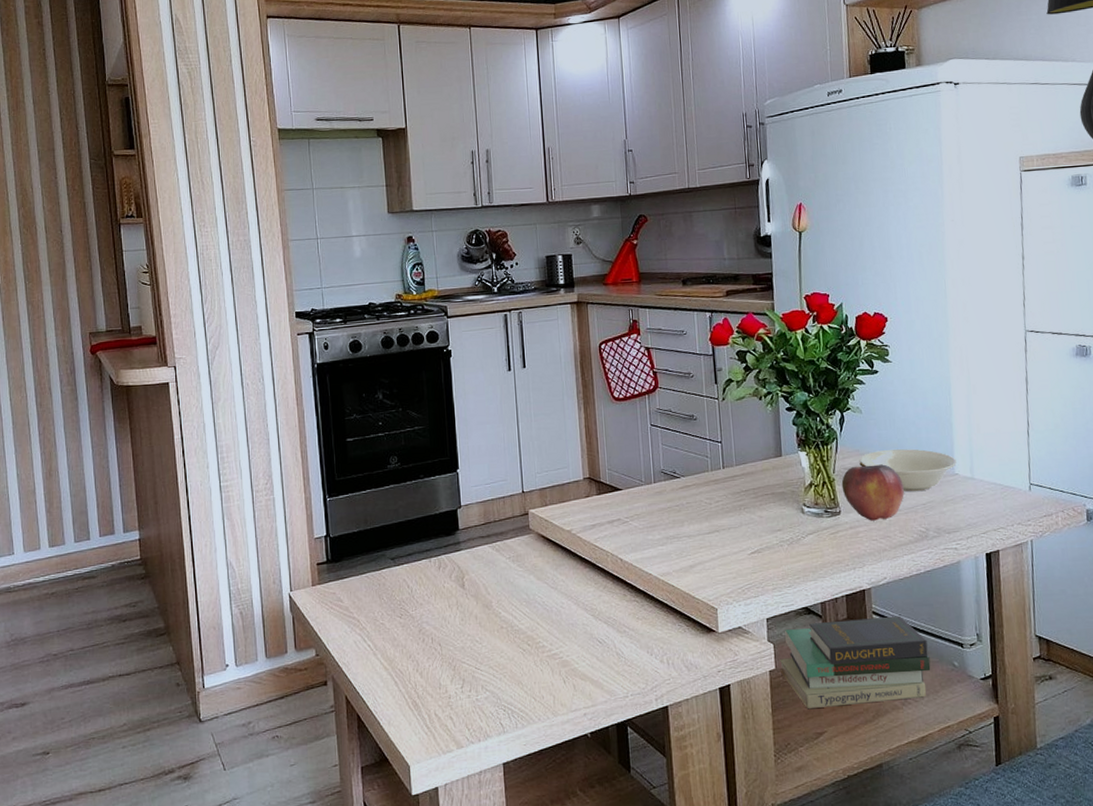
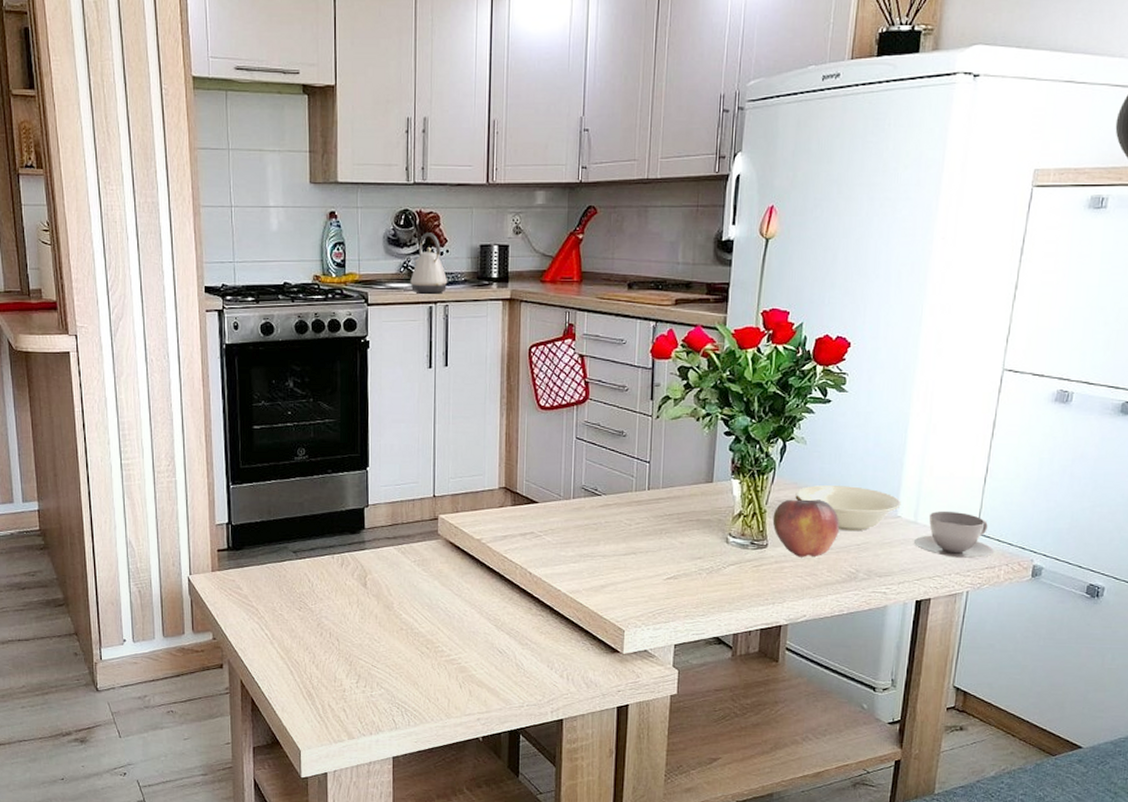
kettle: none [485,248,520,304] -> present [410,233,448,294]
books: present [779,615,931,710] -> none [681,653,839,736]
teacup: none [973,464,1049,509] -> present [913,510,994,559]

